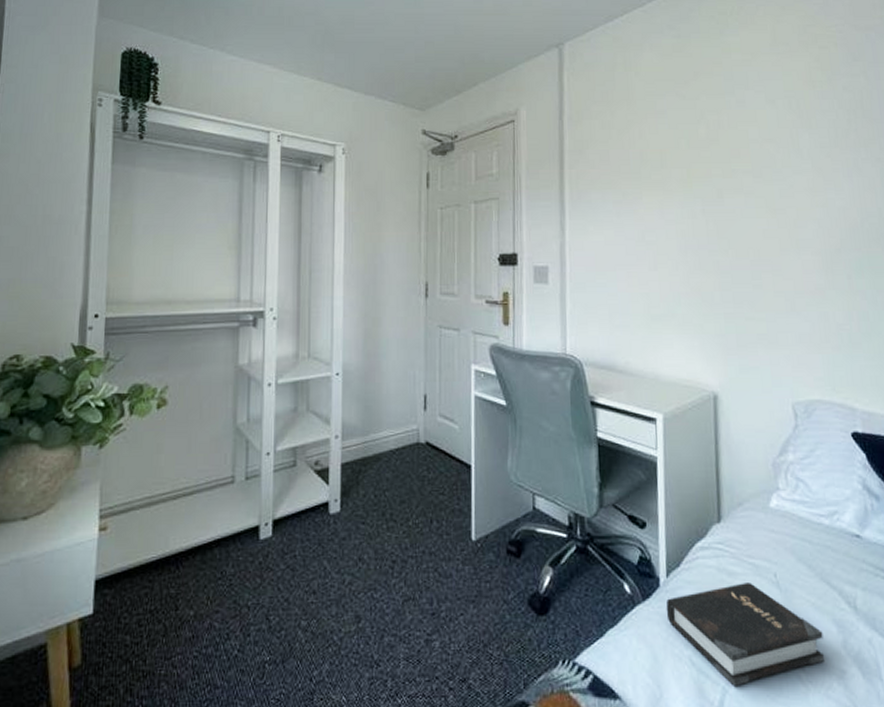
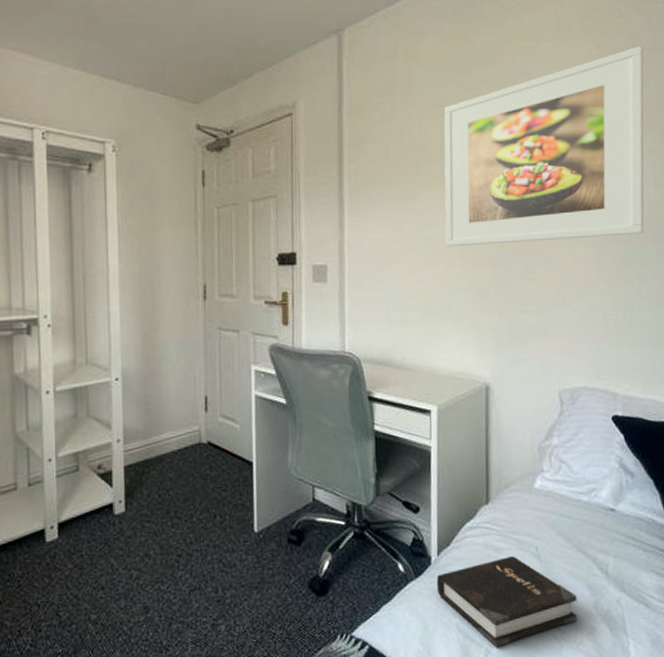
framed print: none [663,59,874,252] -> present [444,46,644,247]

